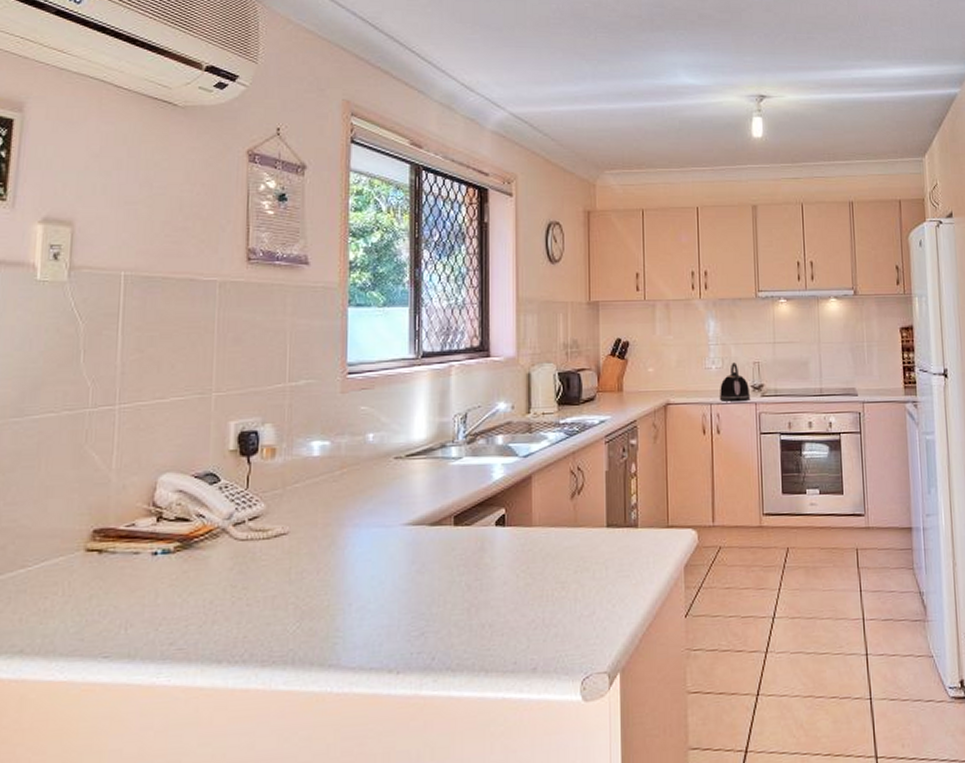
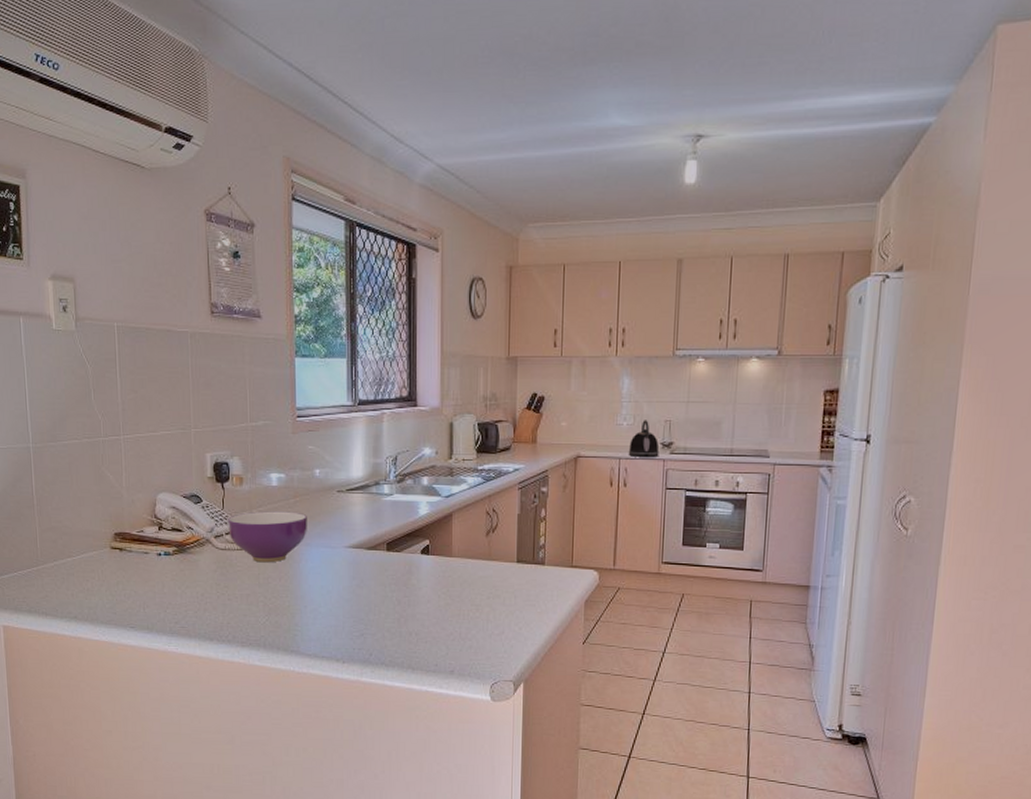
bowl: none [251,486,356,553] -> present [227,511,307,563]

